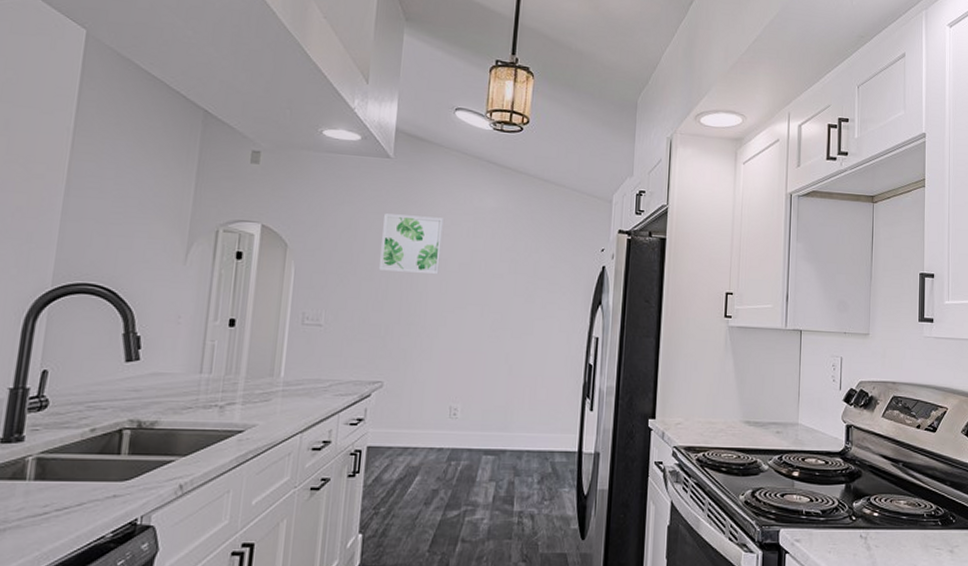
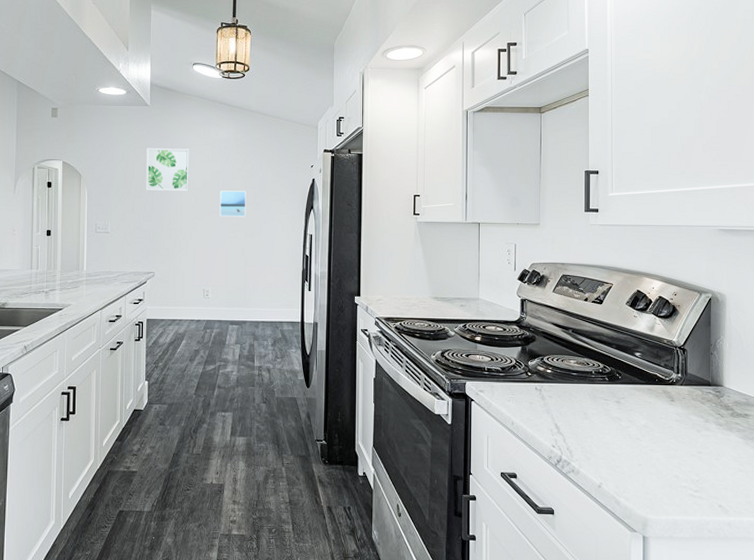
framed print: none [478,275,516,312] -> present [219,190,246,217]

